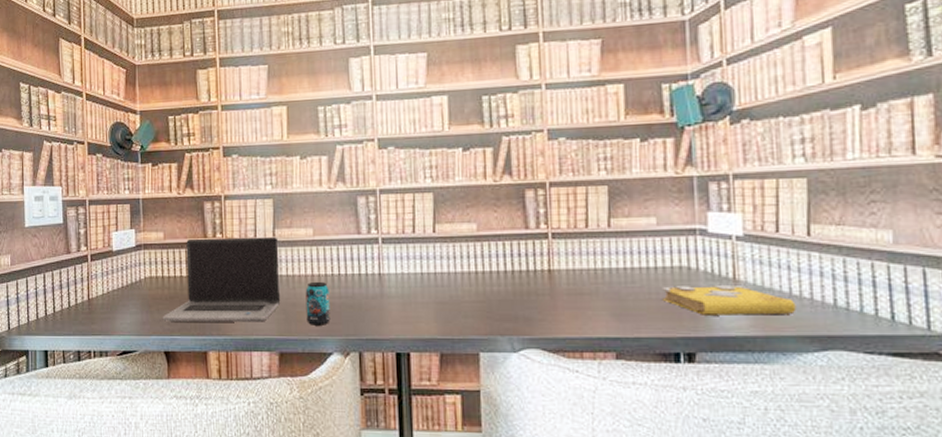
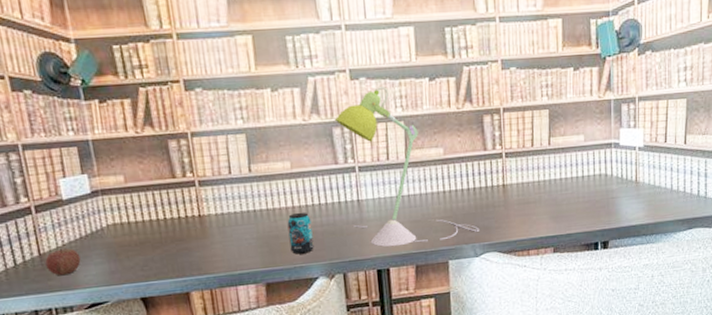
apple: none [92,295,120,321] -> present [45,248,81,276]
laptop computer: present [162,236,281,322] -> none [133,172,263,268]
desk lamp: none [360,156,519,329] -> present [334,87,480,247]
spell book: present [661,284,797,315] -> none [587,185,675,211]

